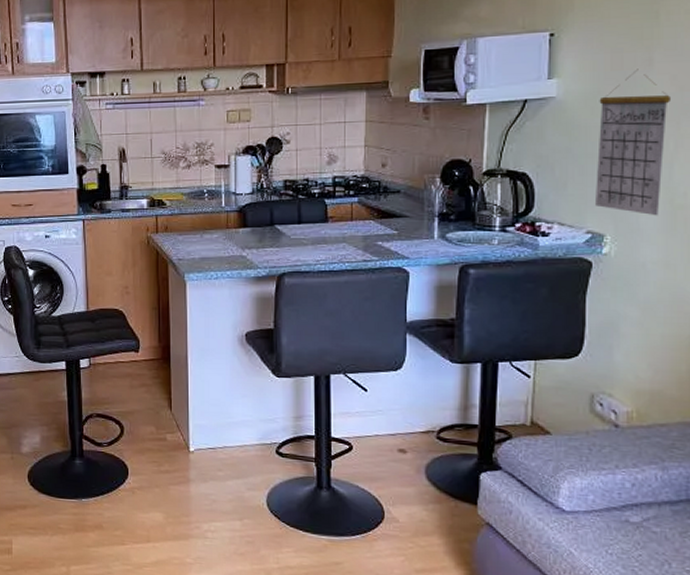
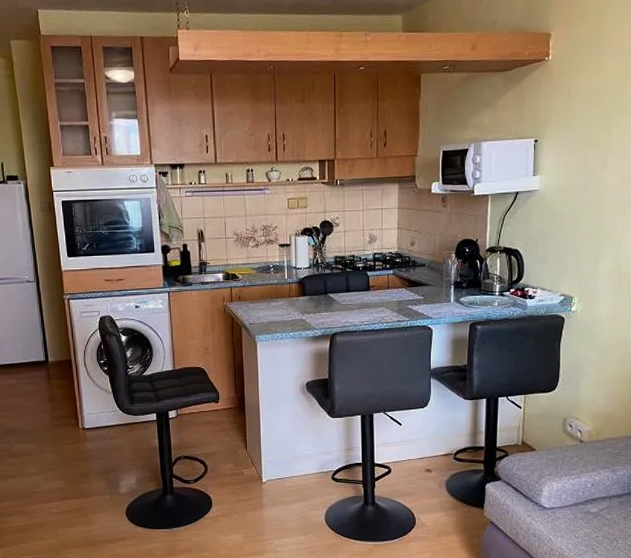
calendar: present [596,69,670,216] -> none [567,169,619,282]

